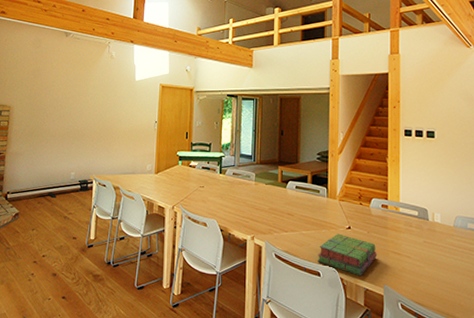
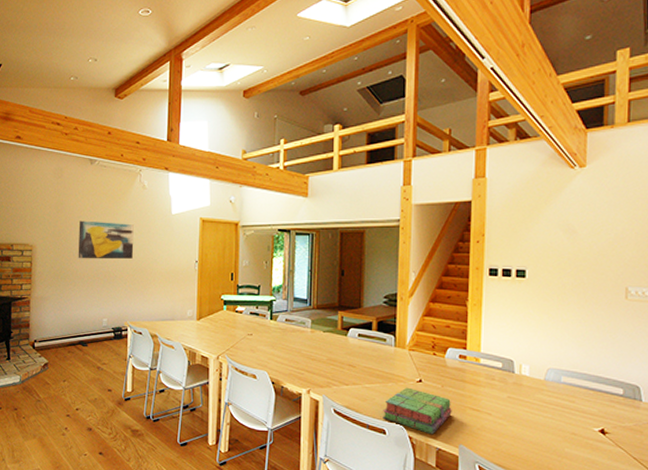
wall art: none [51,85,102,120] -> present [78,220,134,260]

